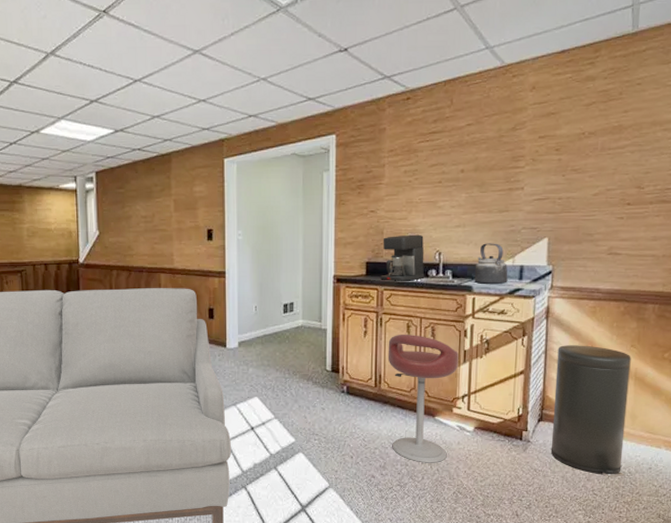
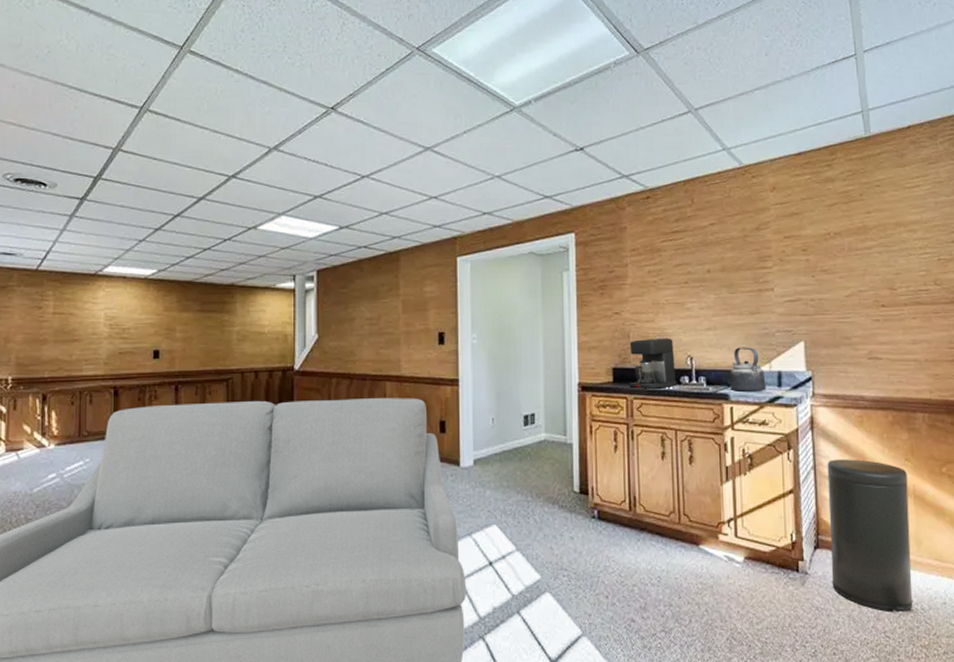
bar stool: present [388,334,459,463] -> none [641,448,720,603]

